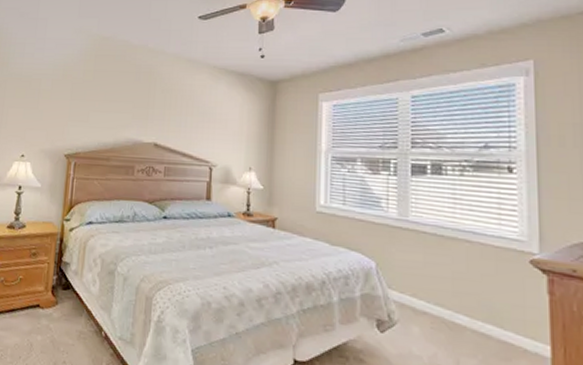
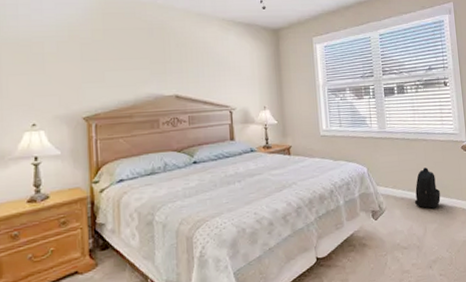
backpack: none [443,278,487,338] -> present [414,167,441,209]

